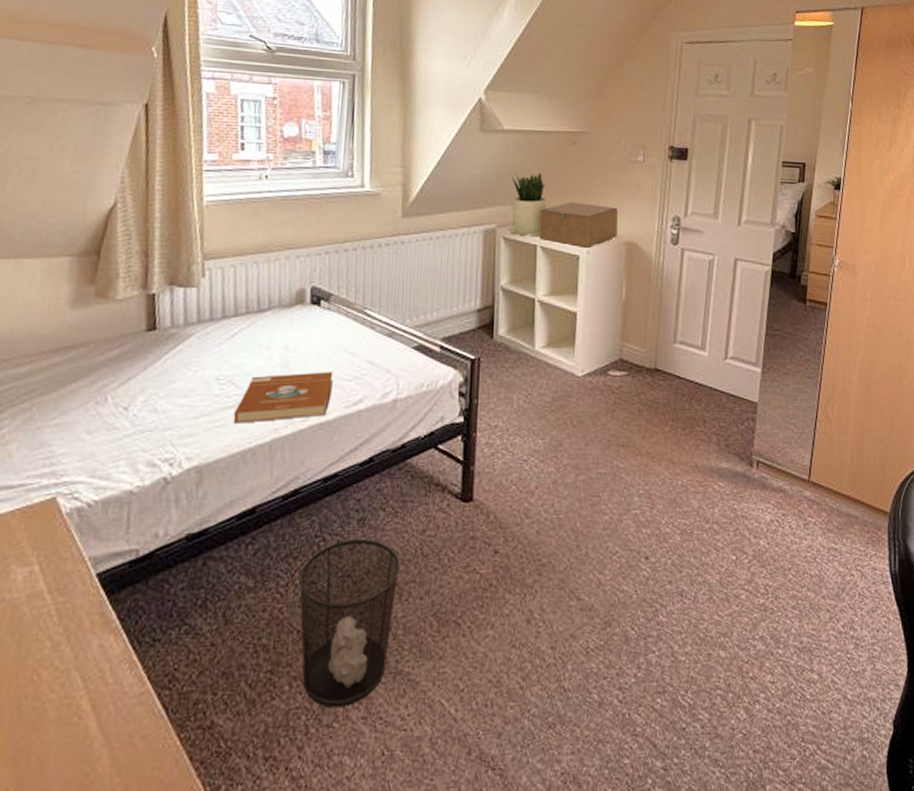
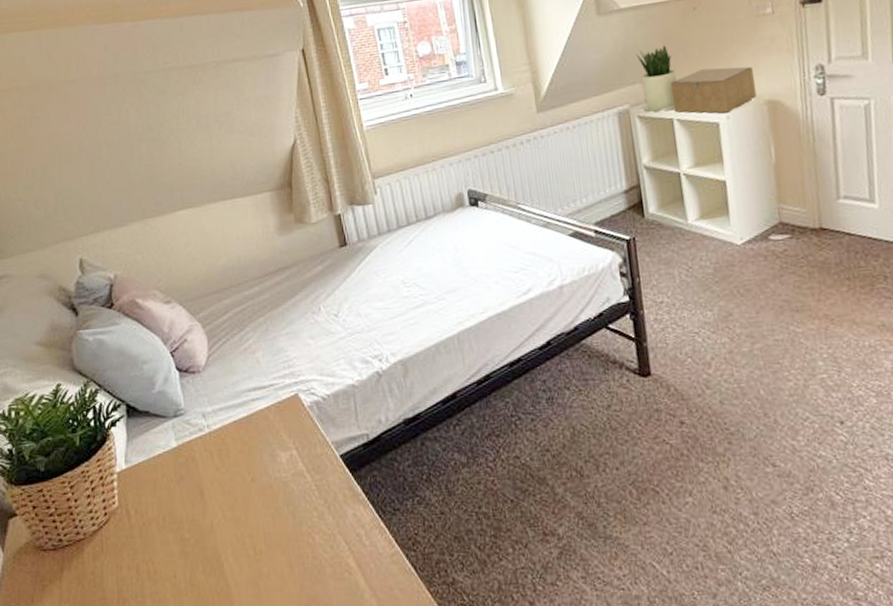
book: present [233,371,333,423] -> none [422,265,503,320]
waste bin: present [299,539,400,708] -> none [503,416,596,568]

